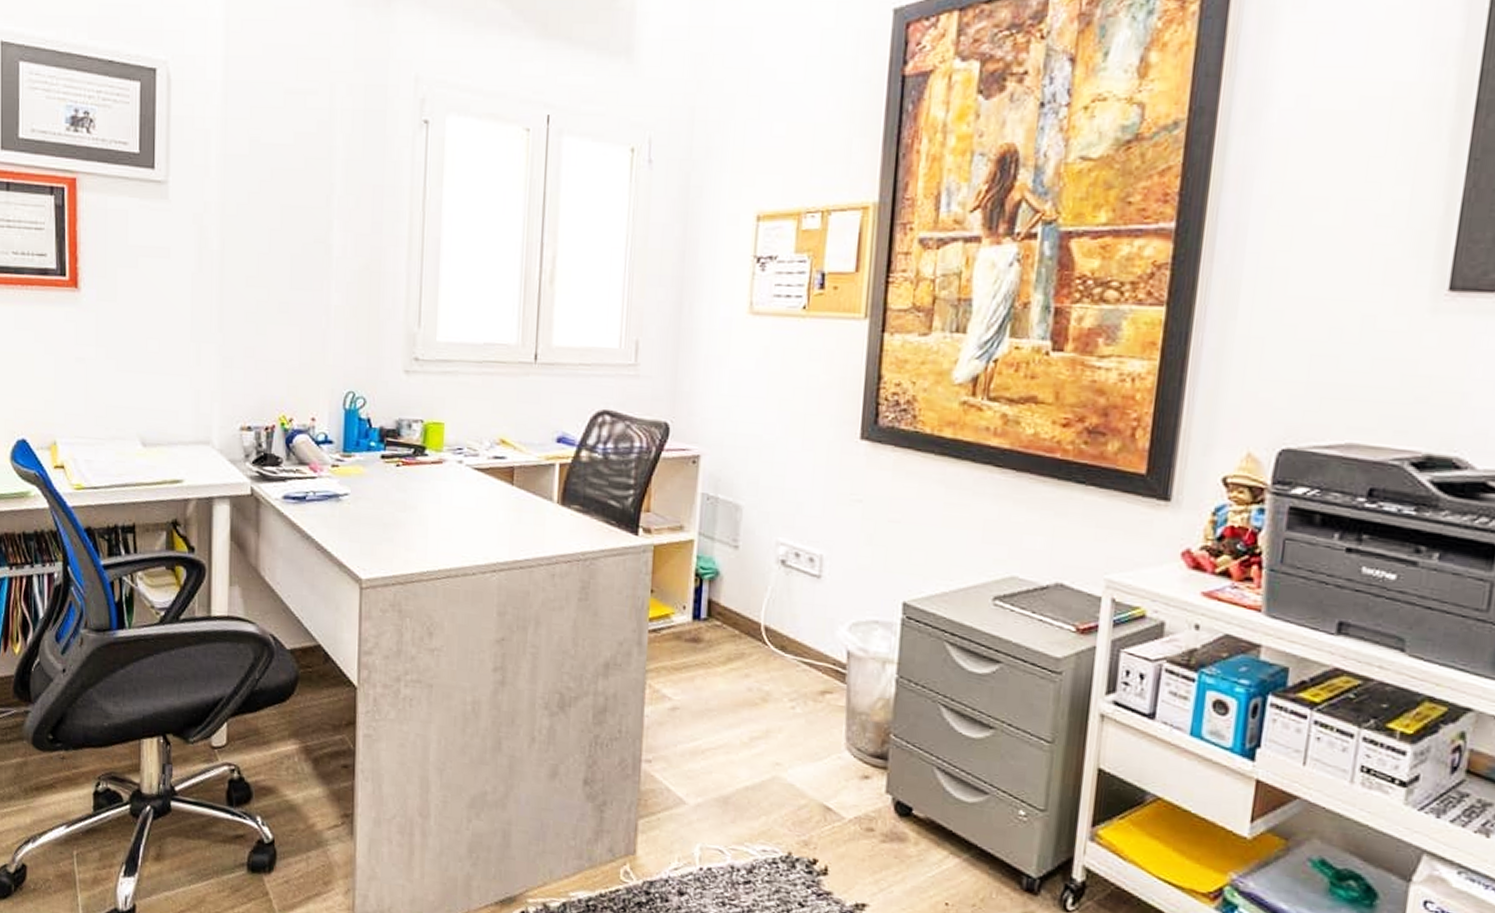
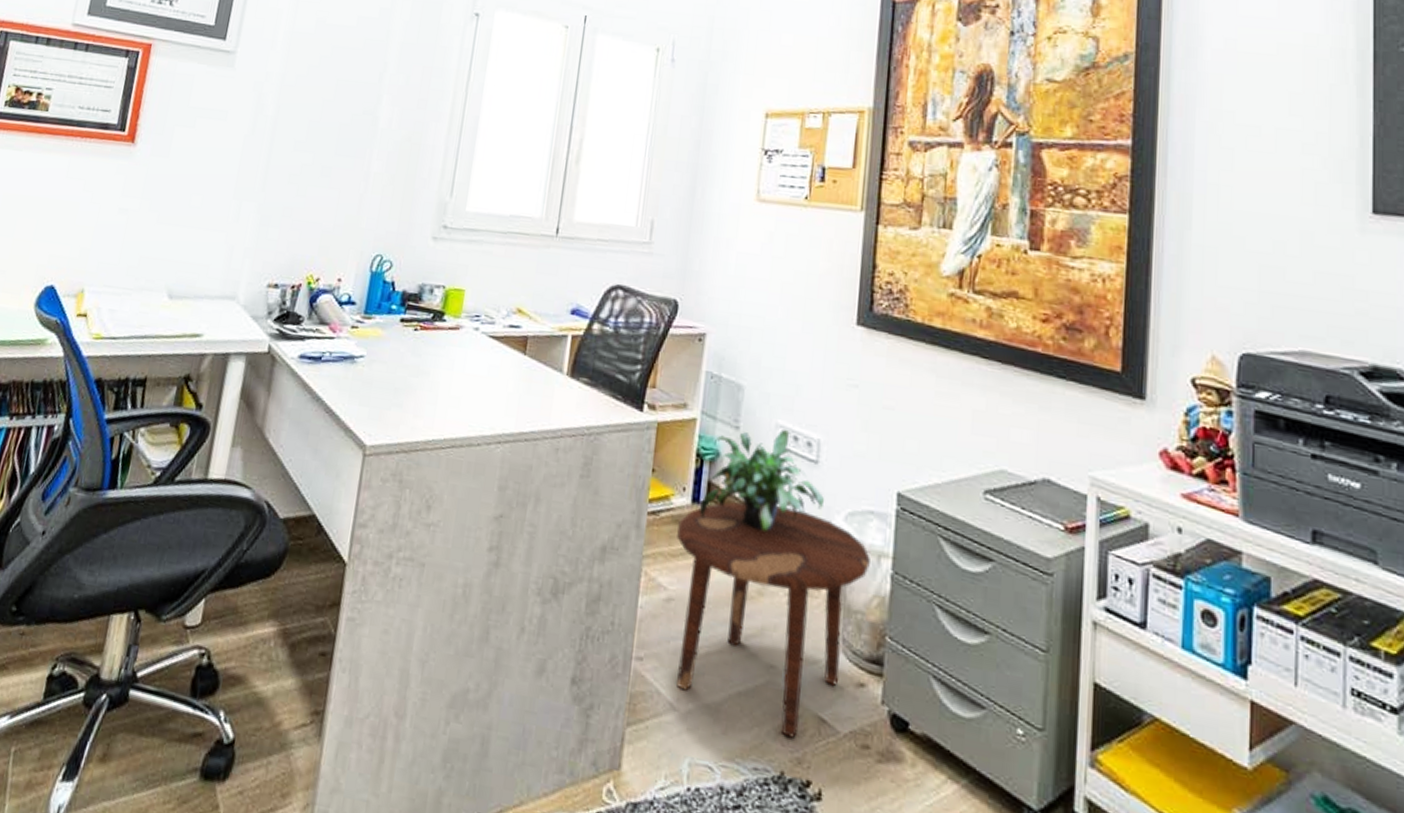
side table: none [679,617,875,824] -> present [677,501,870,738]
potted plant: none [701,546,828,645] -> present [700,428,825,532]

